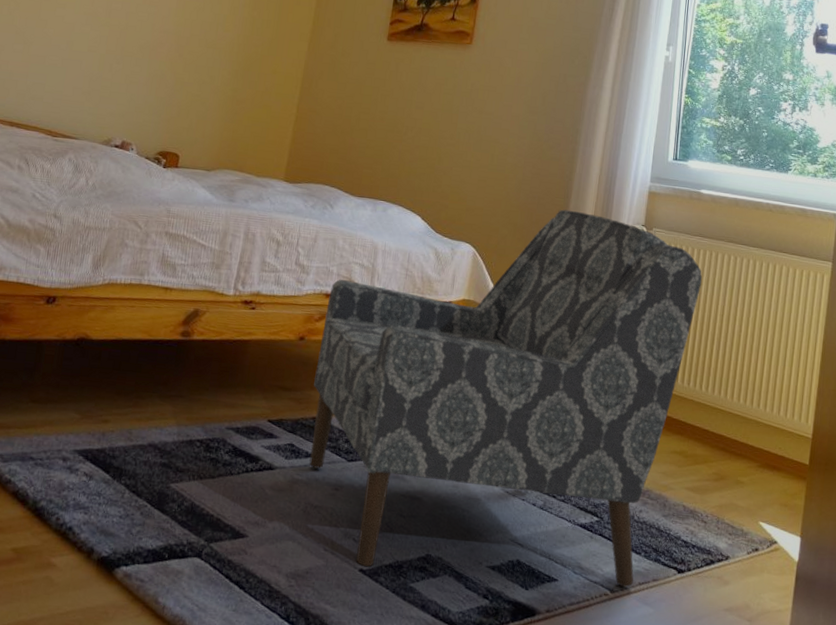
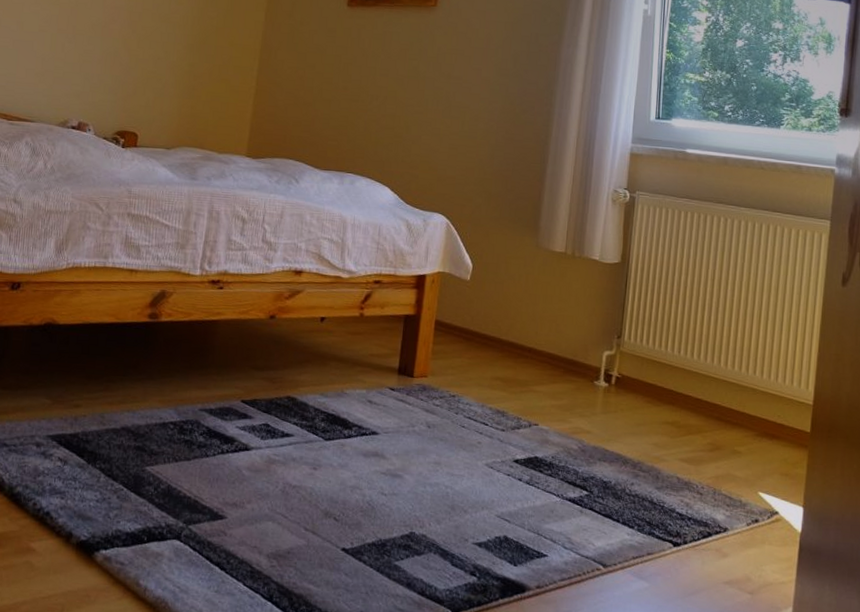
chair: present [309,209,702,588] -> none [285,175,690,562]

